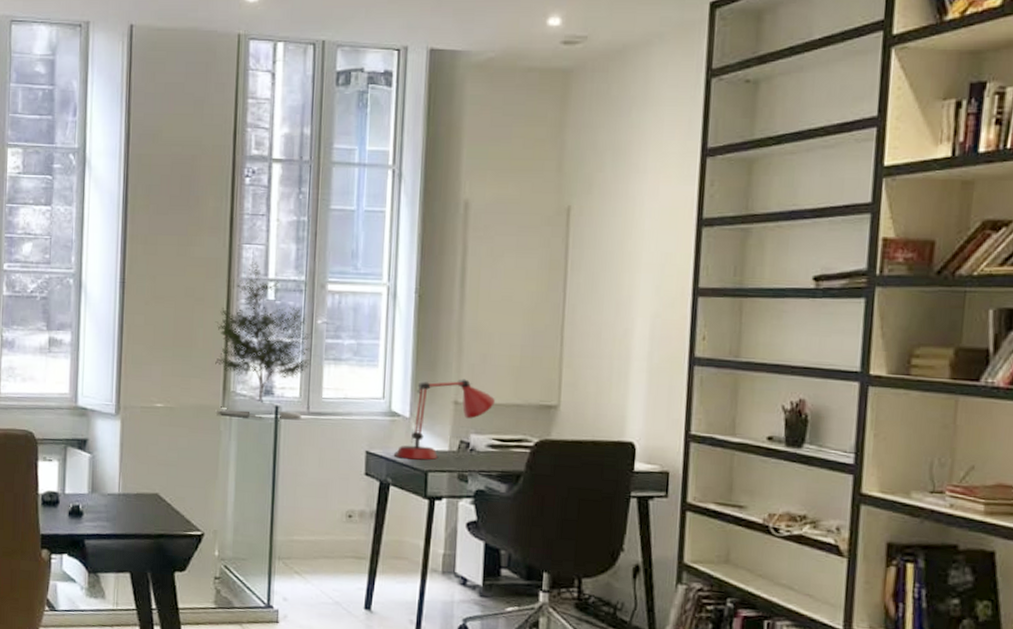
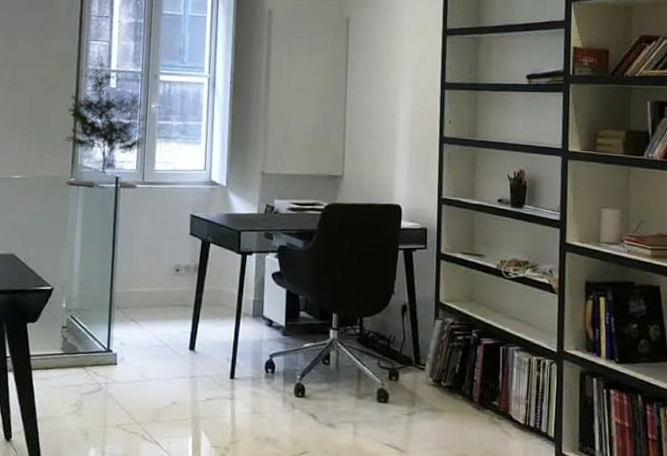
desk lamp: present [393,379,496,461] -> none [213,154,294,222]
candle: none [908,448,944,498] -> present [599,207,622,246]

